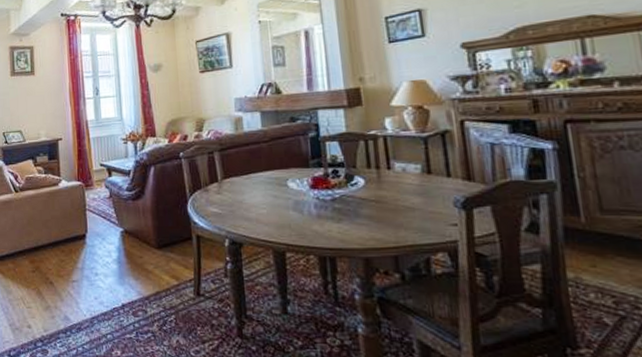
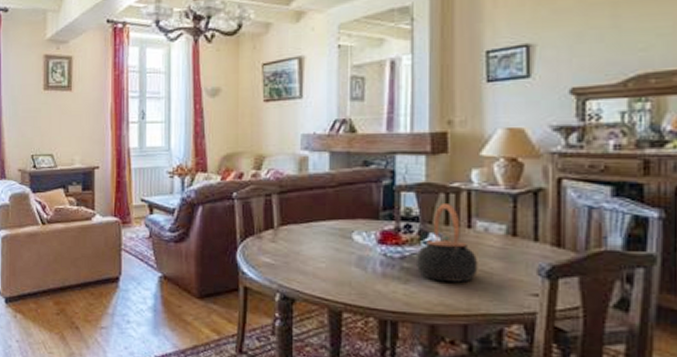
teapot: none [346,149,402,219] -> present [417,204,478,283]

